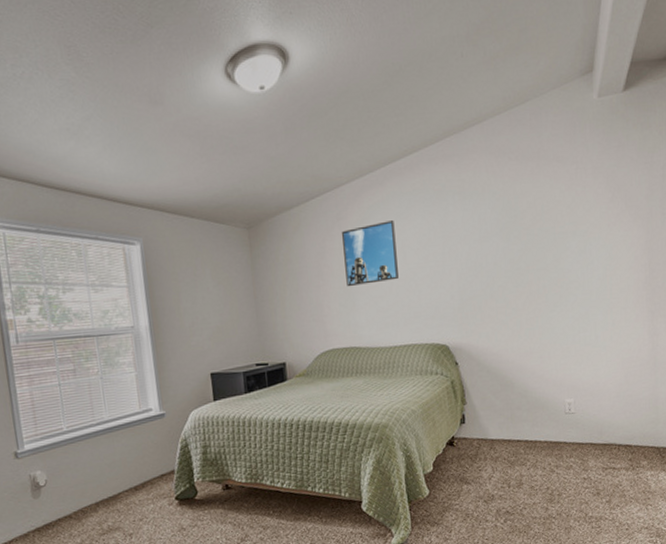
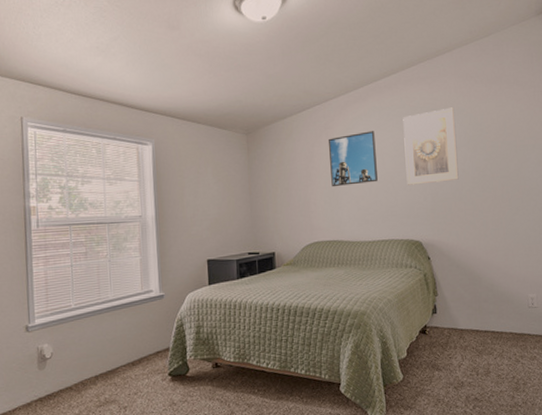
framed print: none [426,190,490,282] -> present [403,107,459,185]

